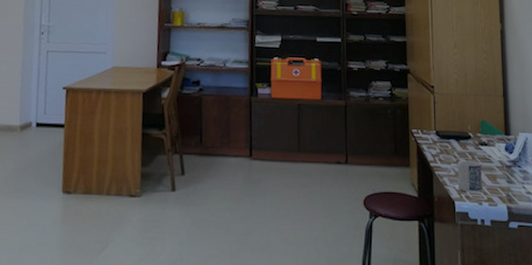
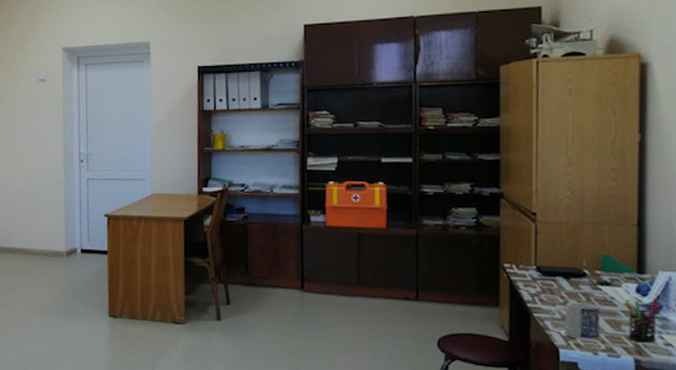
pen holder: none [497,155,525,192] -> present [624,298,665,343]

